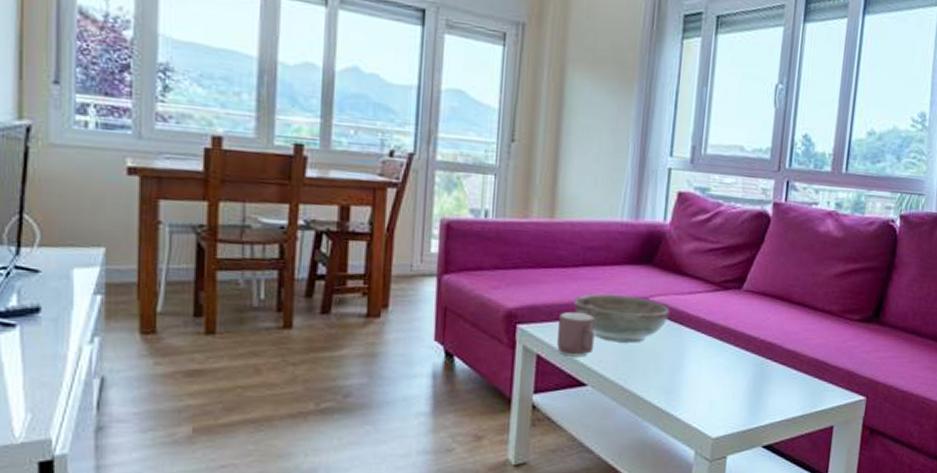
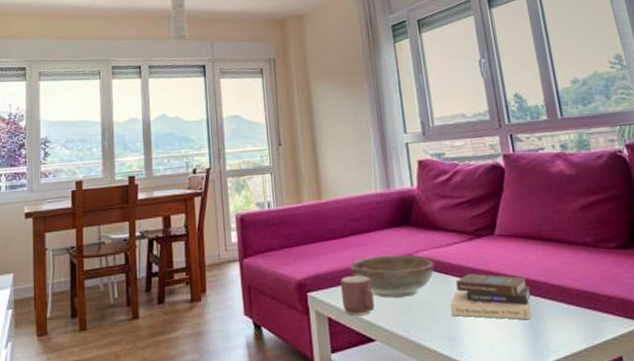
books: none [675,326,764,382] -> present [450,273,532,320]

